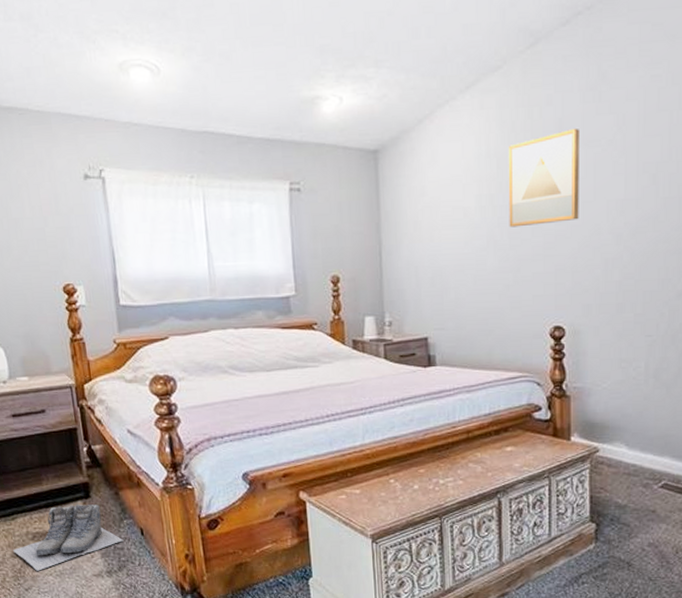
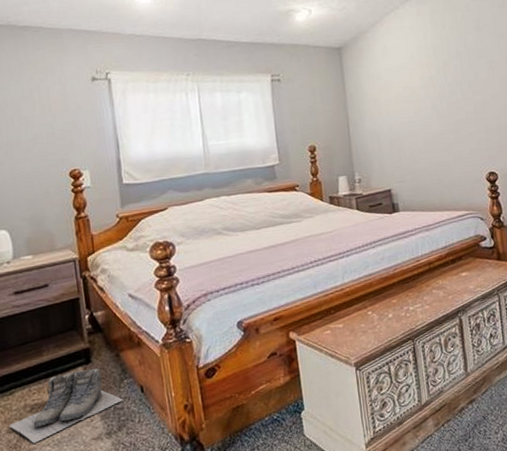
wall art: present [508,127,579,228] -> none [440,25,498,100]

